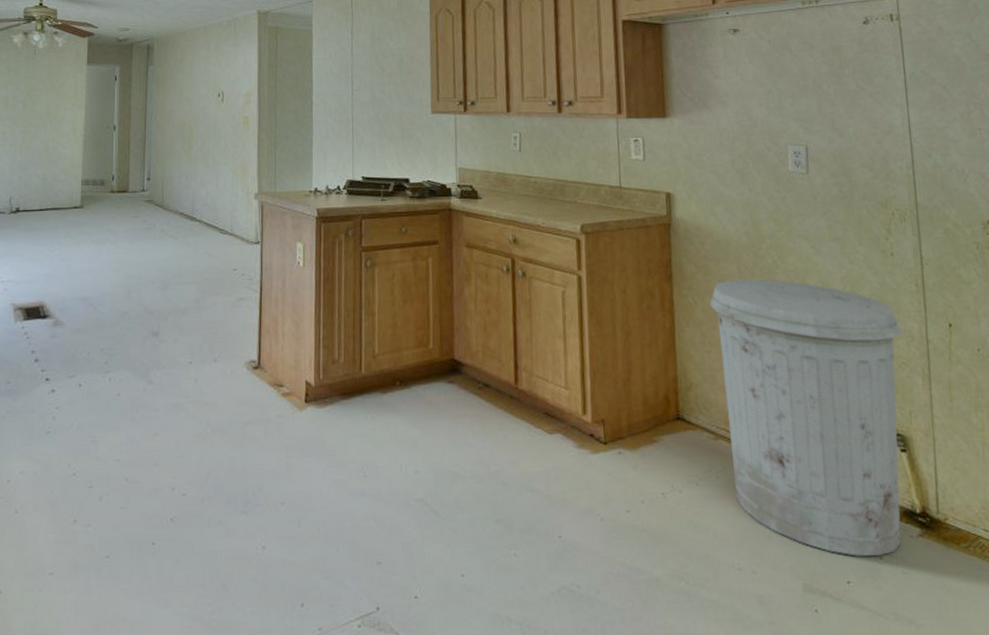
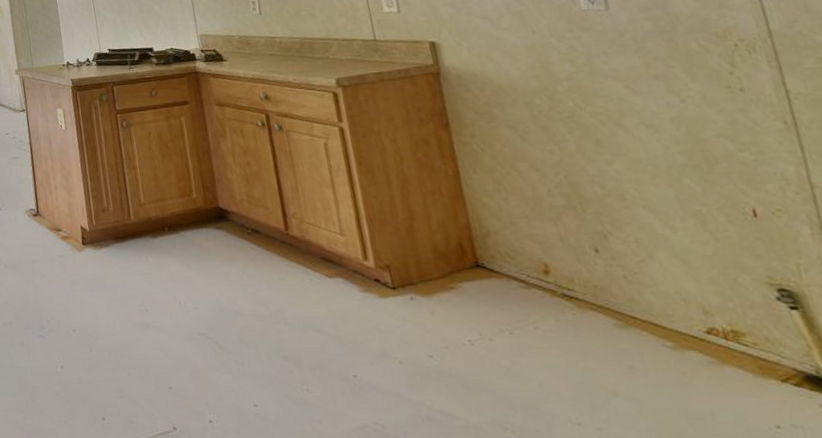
trash can: present [710,279,902,557] -> none [499,123,808,425]

